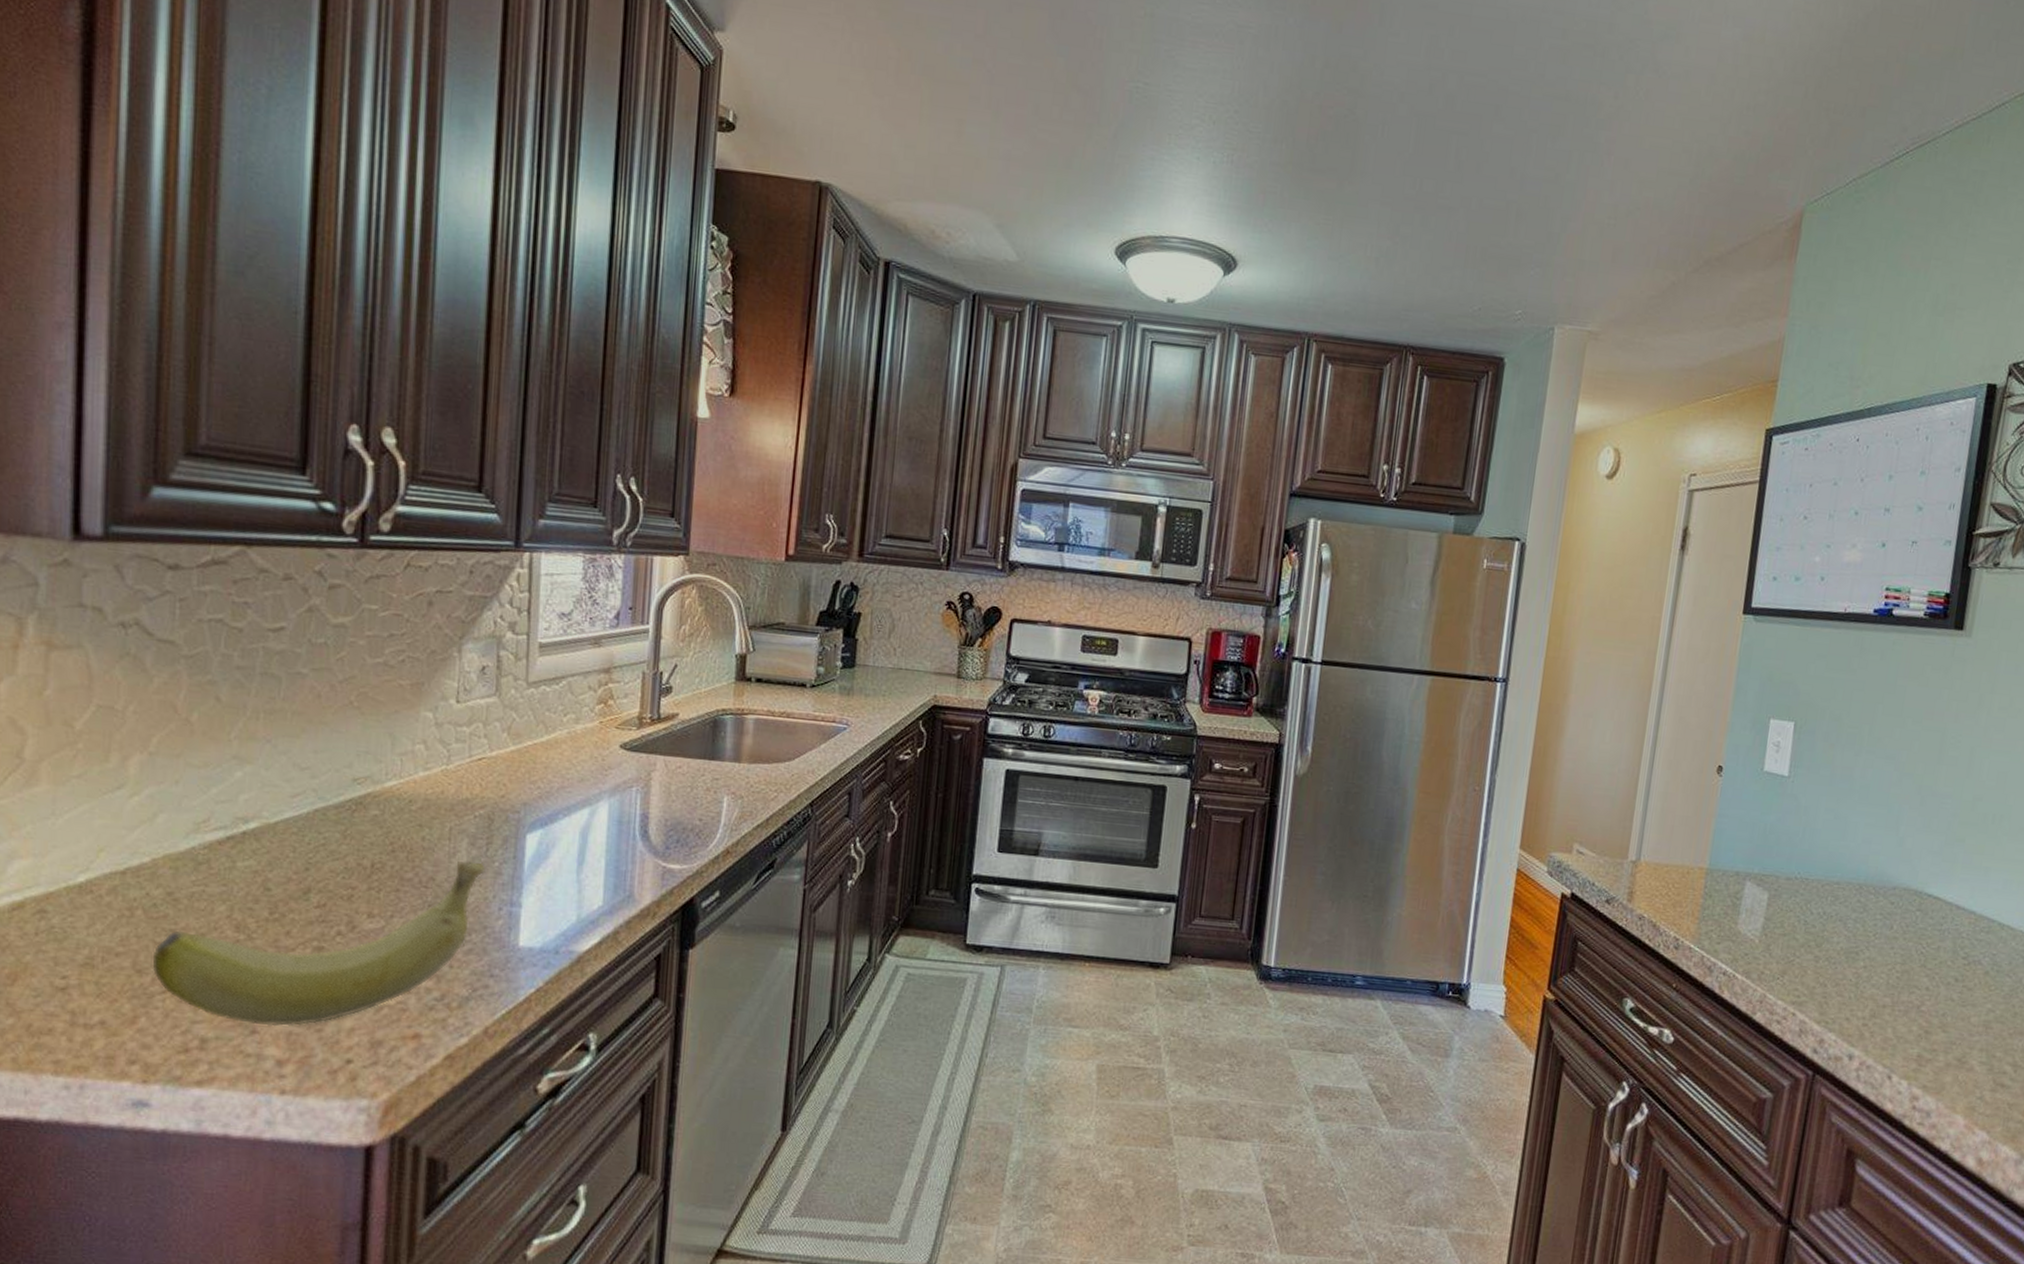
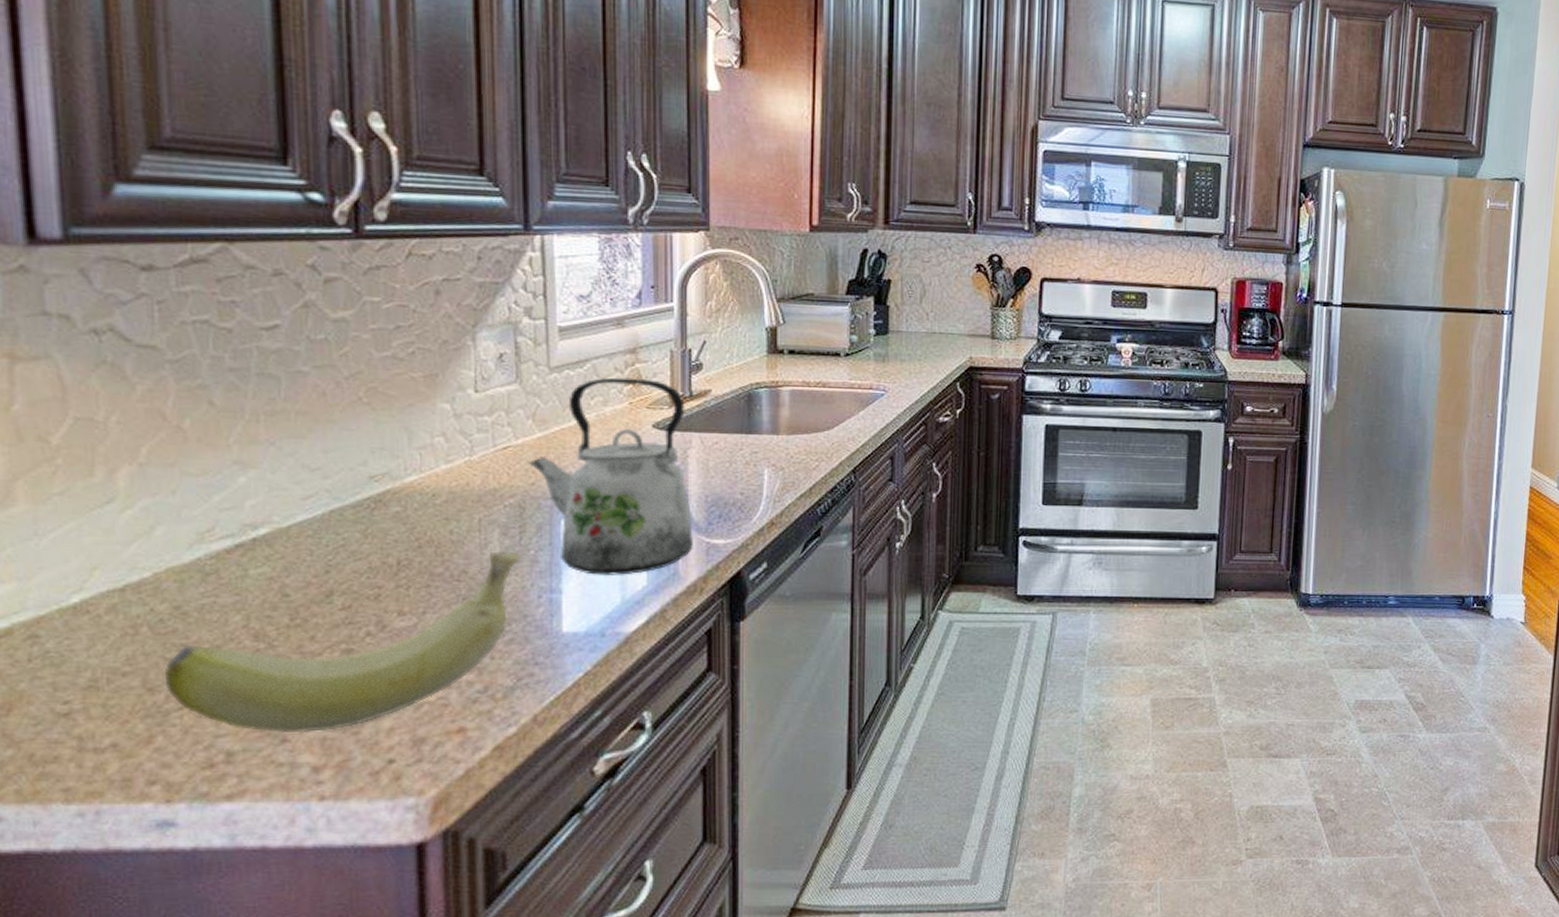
kettle: none [500,695,653,894] -> present [528,377,693,575]

